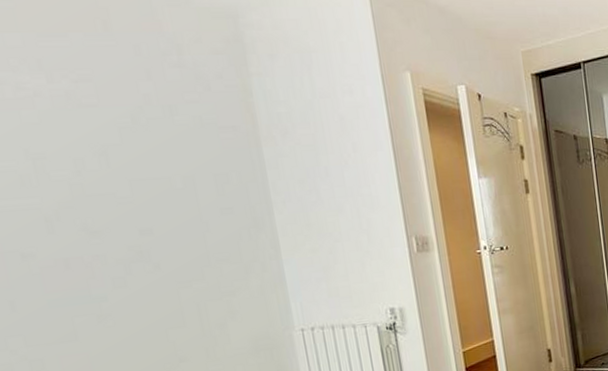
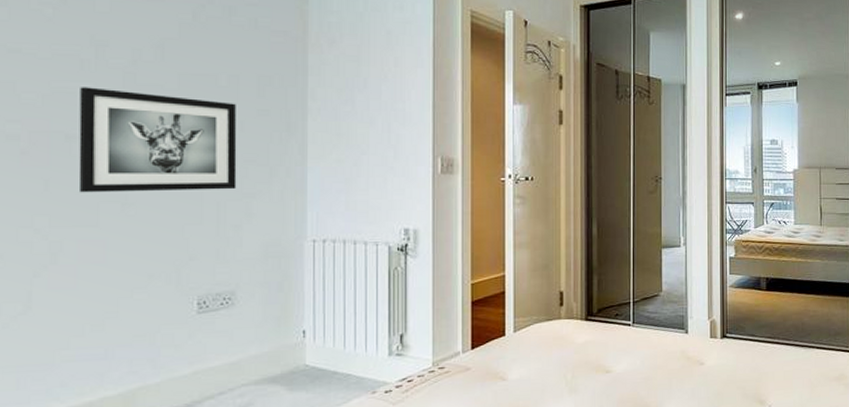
wall art: none [25,202,214,310] -> present [78,87,237,193]

